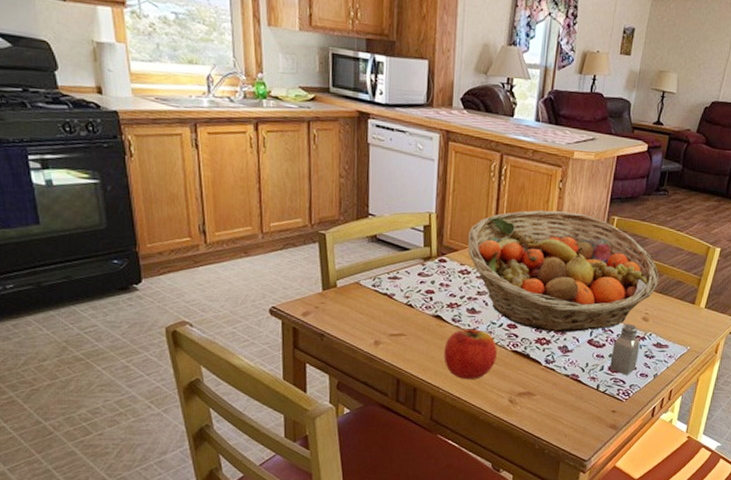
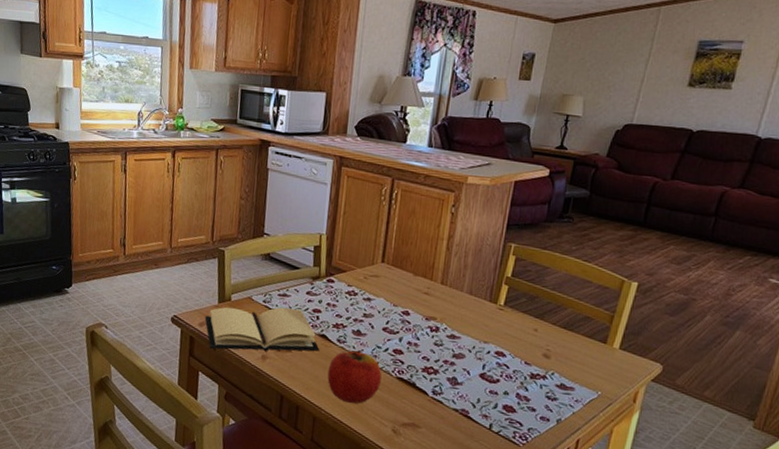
book: none [308,290,435,339] -> present [205,307,320,351]
fruit basket: present [467,210,659,333] -> none [355,234,563,364]
saltshaker: present [609,324,640,375] -> none [504,360,540,417]

